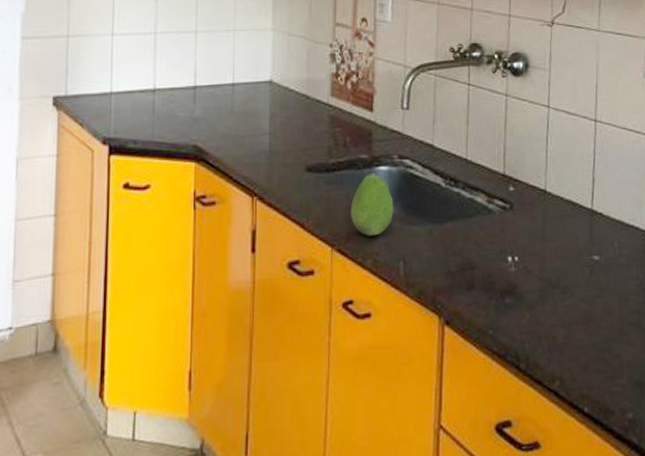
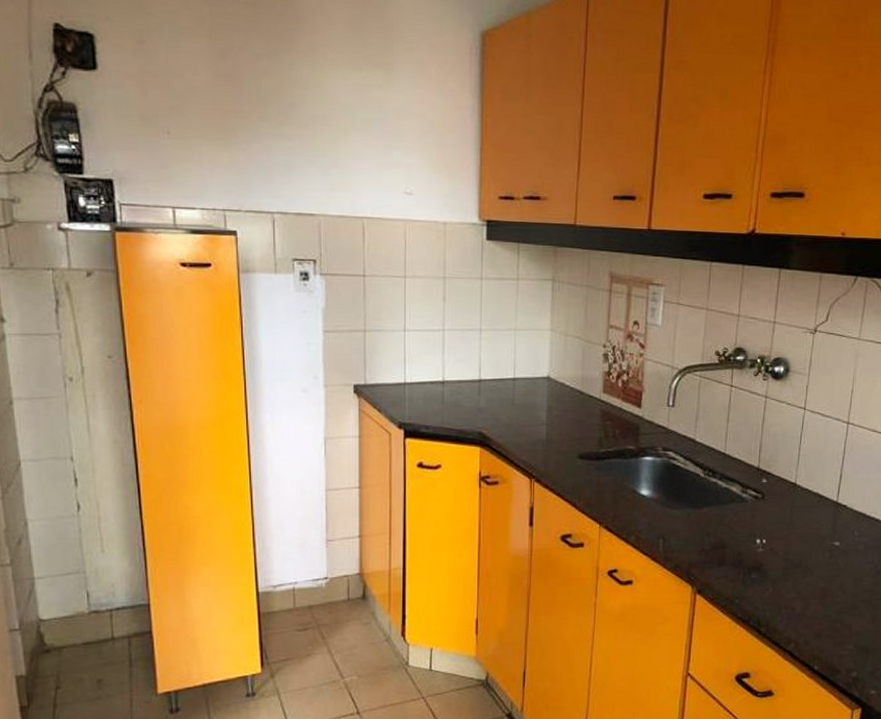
fruit: present [351,172,394,236] -> none [618,462,657,516]

